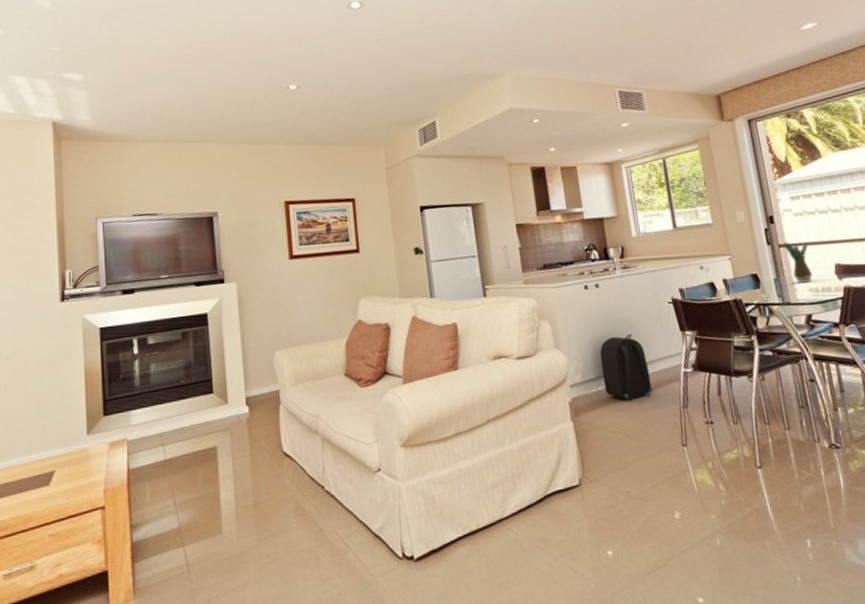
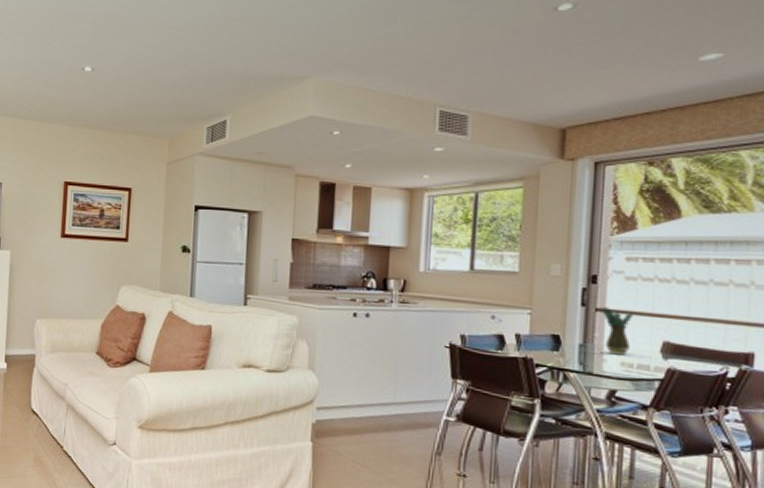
backpack: present [599,334,654,401] -> none [353,370,407,437]

